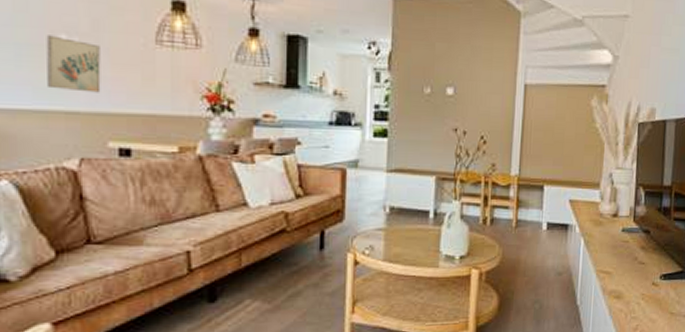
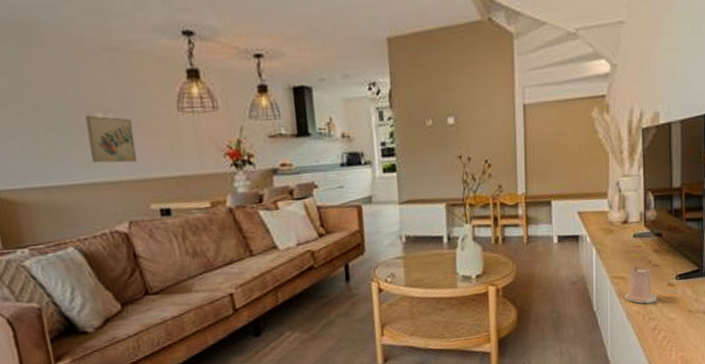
candle: none [608,261,641,302] -> present [624,265,657,304]

